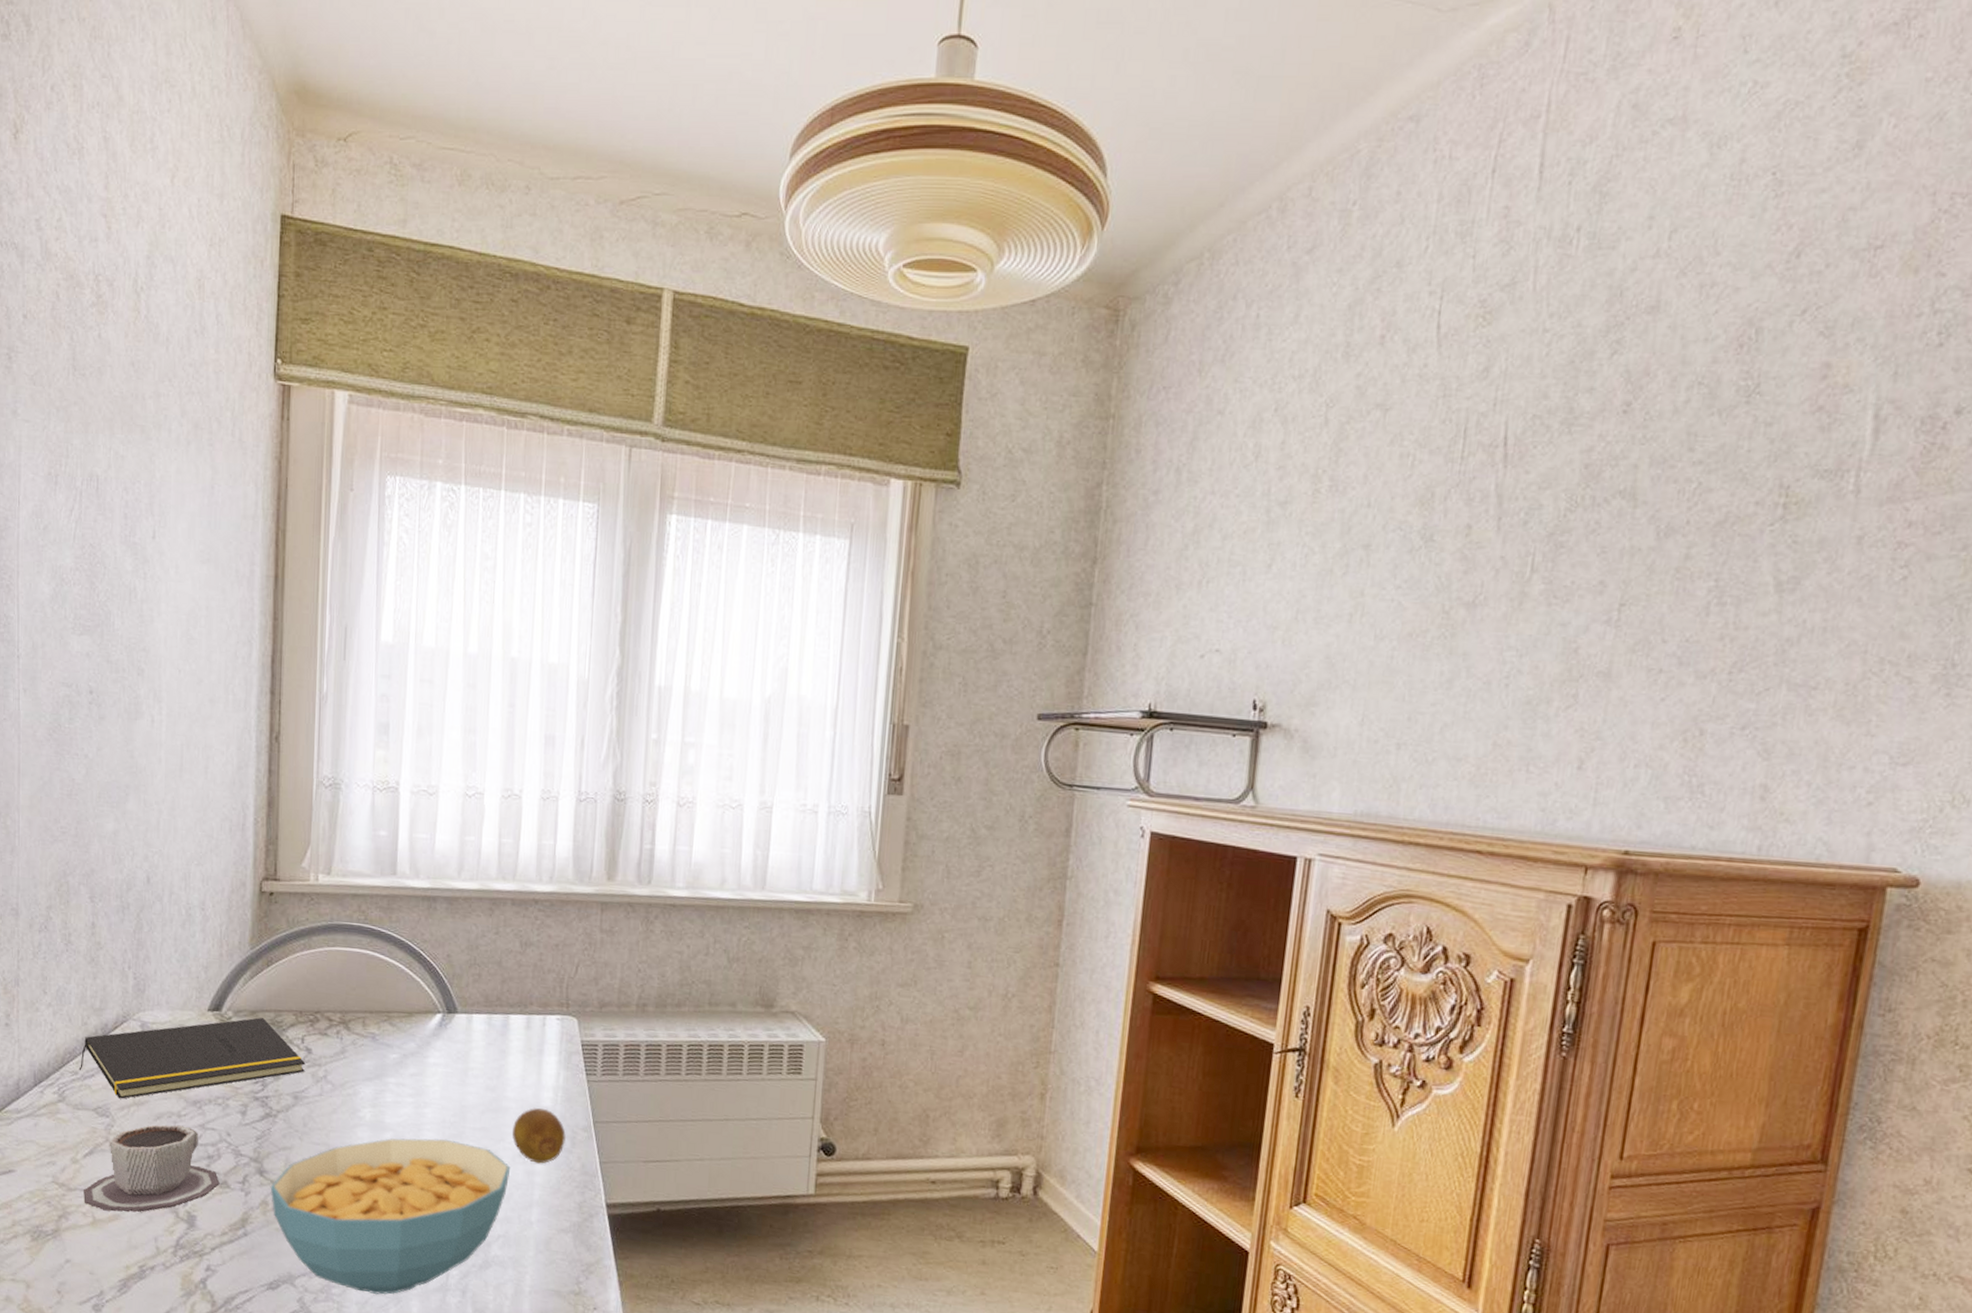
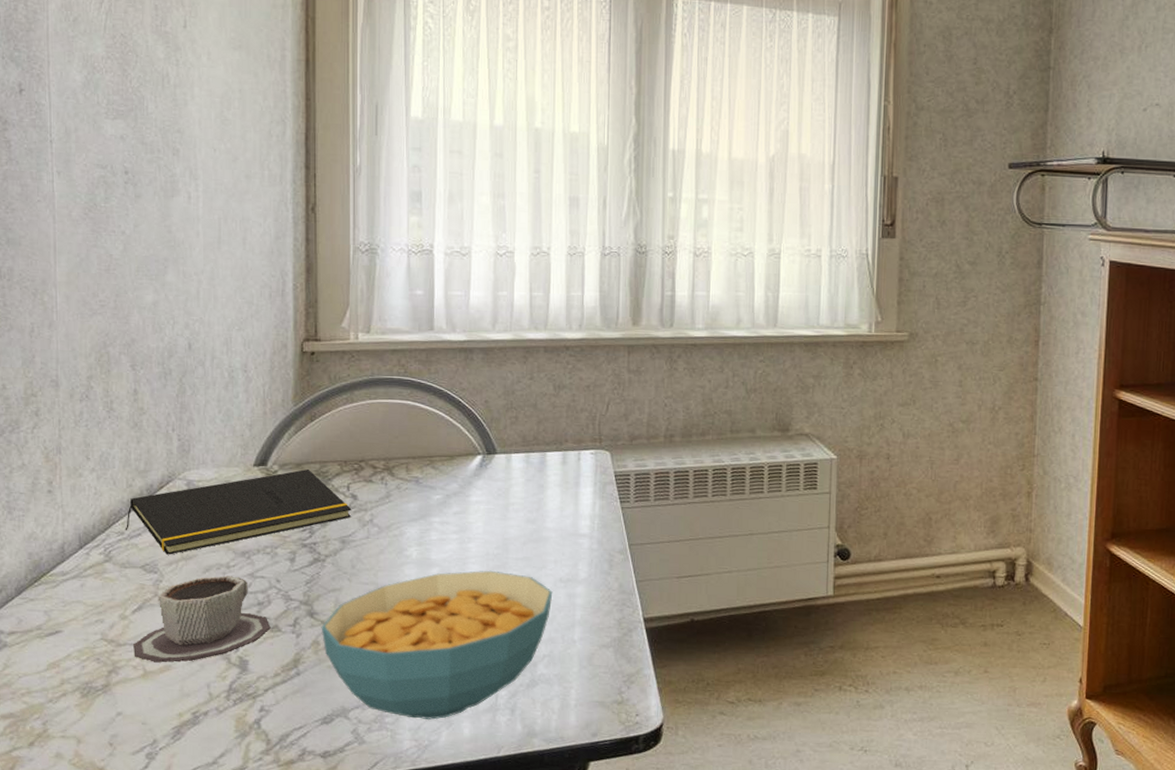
fruit: present [511,1108,566,1164] -> none [552,536,603,587]

